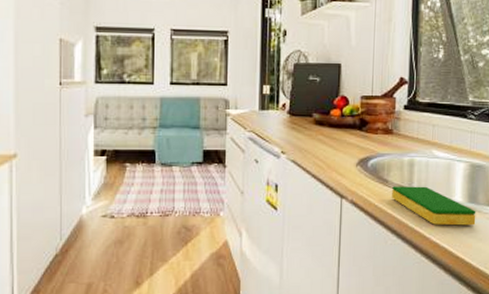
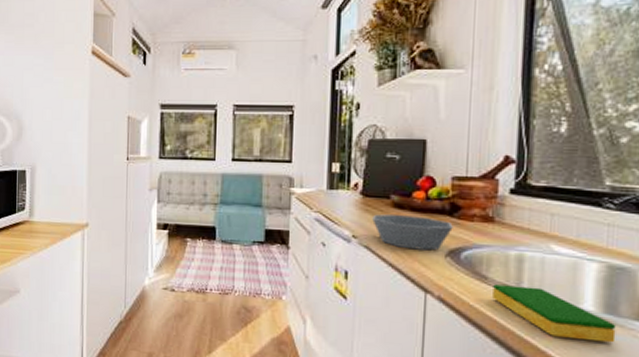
bowl: none [298,130,362,161] -> present [372,213,453,251]

